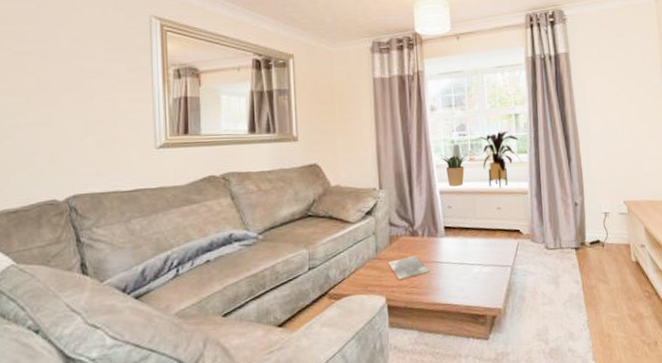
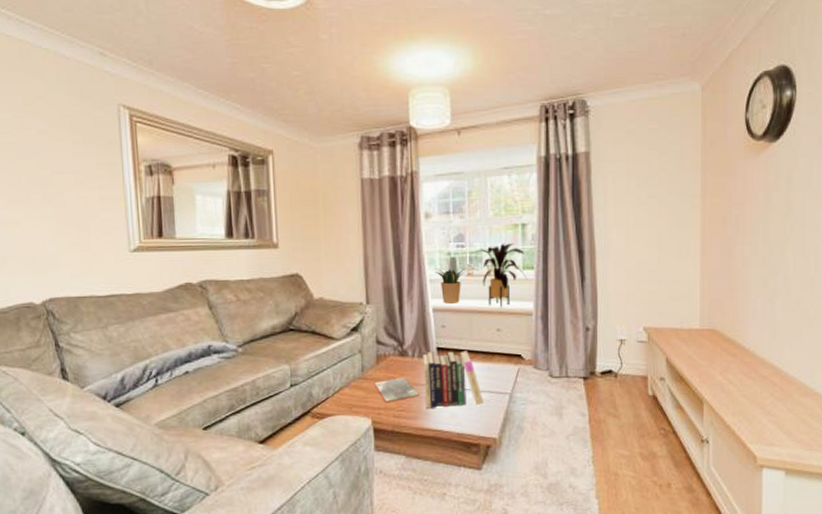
books: none [432,227,488,284] -> present [423,349,484,408]

